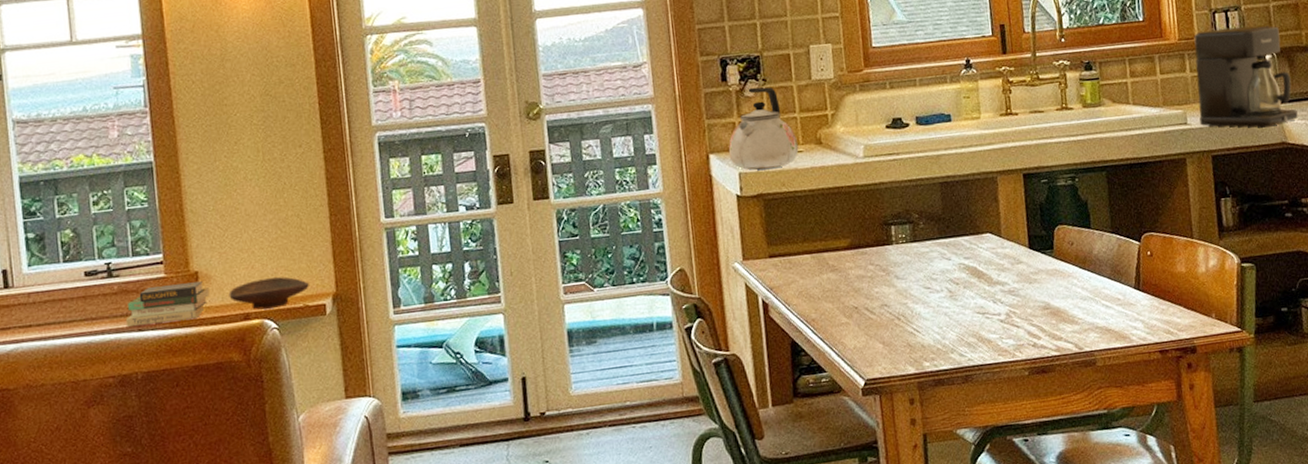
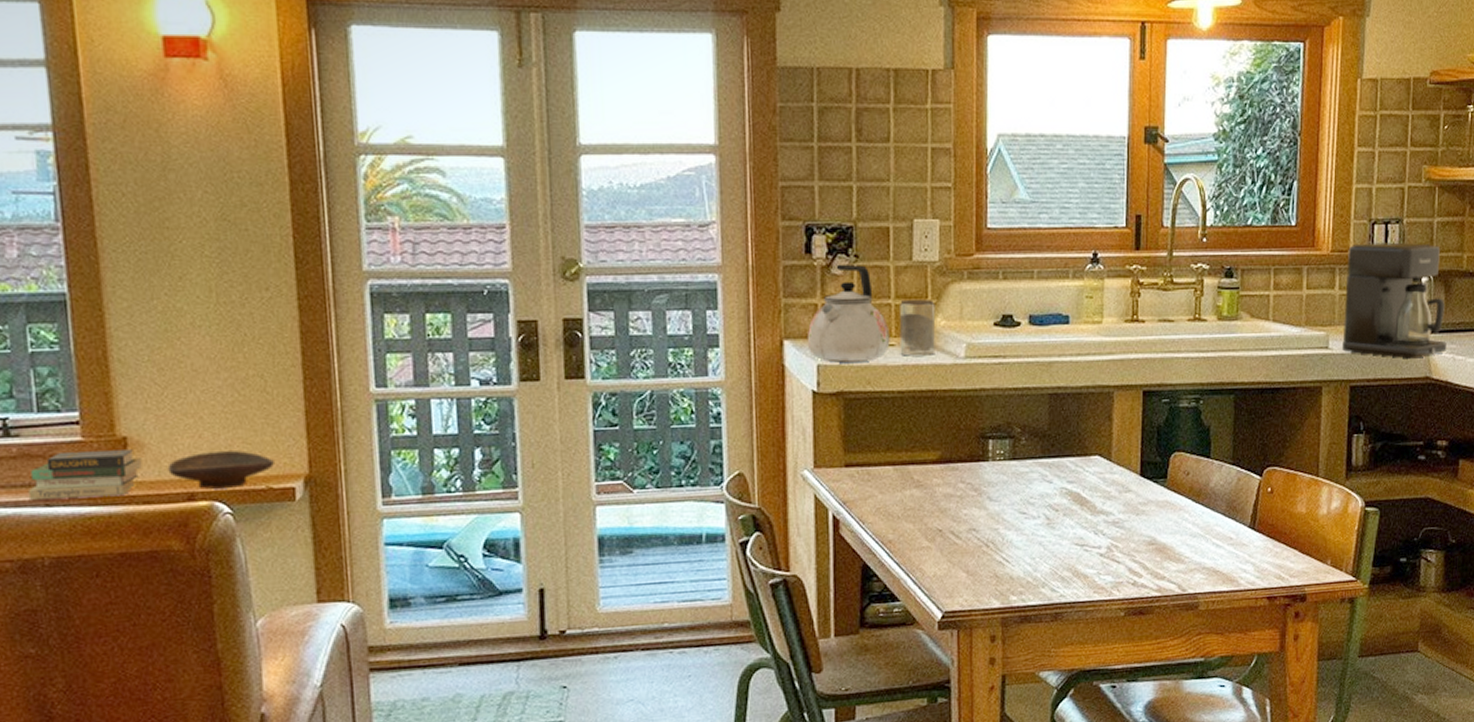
jar: none [804,110,838,160] -> present [899,298,936,356]

